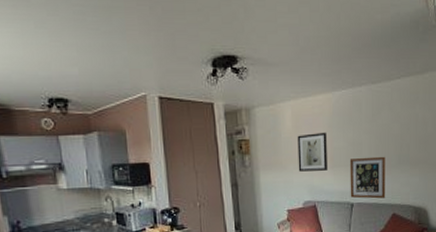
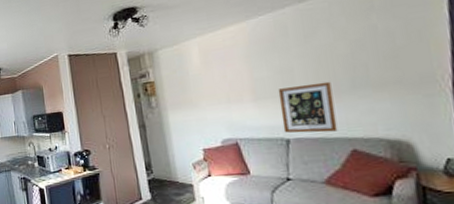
wall art: present [297,132,329,172] -> none [207,63,250,108]

